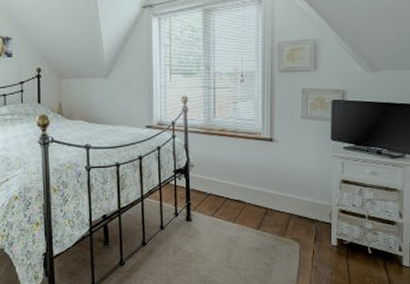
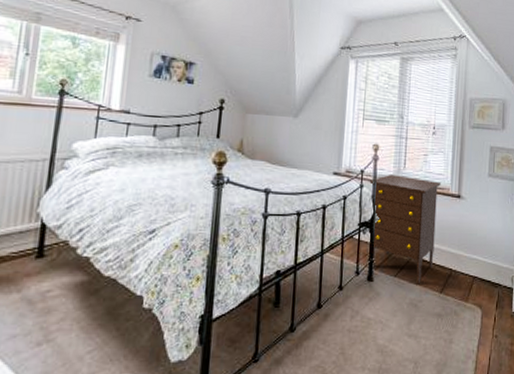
dresser: none [180,124,253,223] -> present [369,175,442,285]

